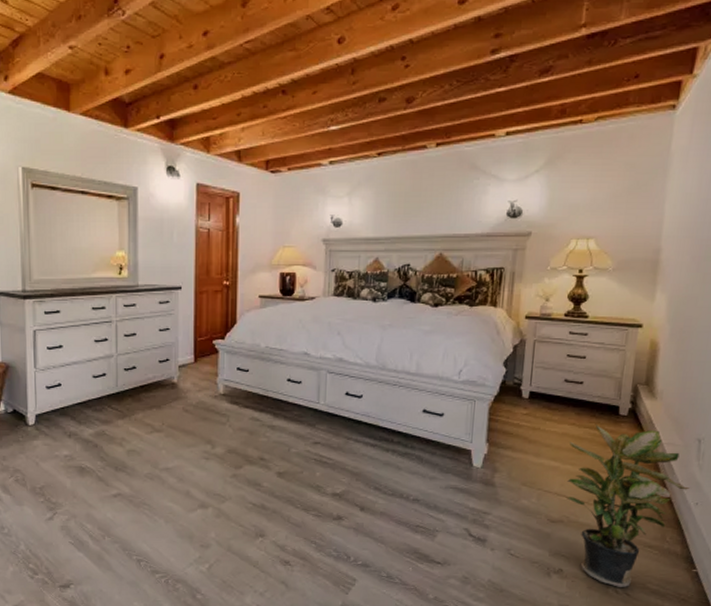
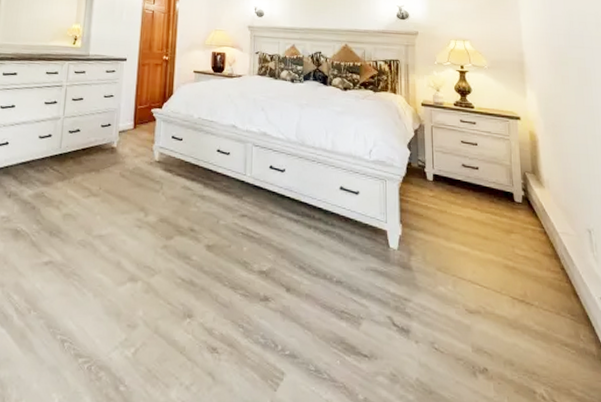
potted plant: present [566,425,691,587] -> none [475,210,592,393]

